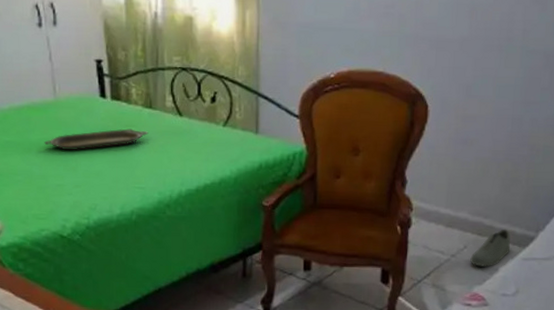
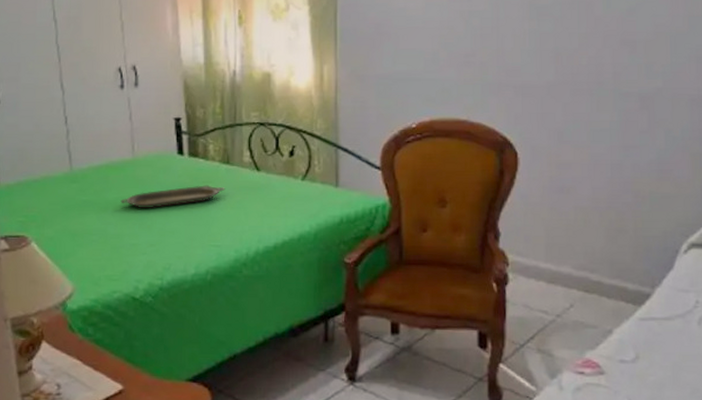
shoe: present [470,229,511,267] -> none [578,284,624,328]

